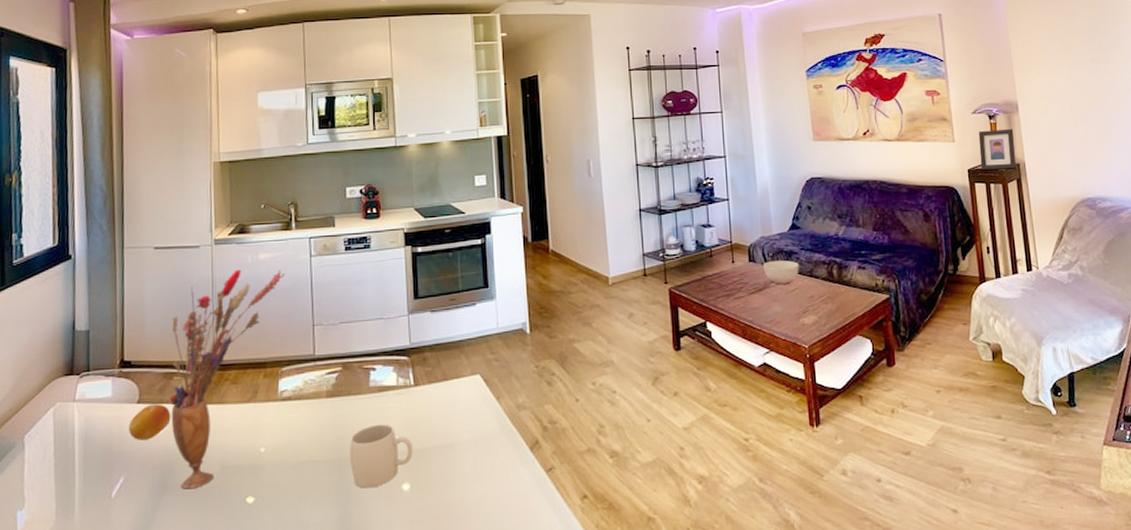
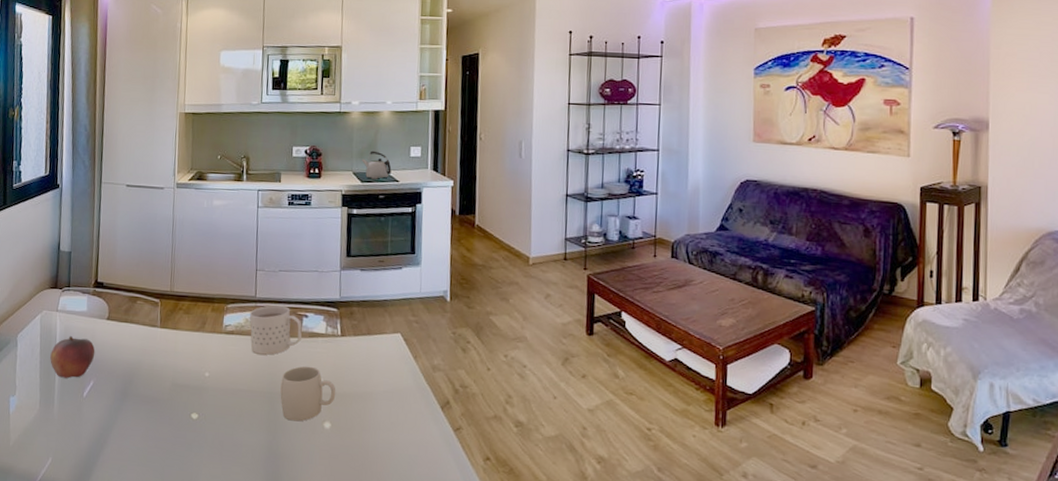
fruit: none [67,428,124,479] -> present [50,336,95,378]
fruit: present [128,404,171,440] -> none [98,322,134,352]
bouquet: present [169,269,285,490] -> none [132,212,235,400]
mug: none [308,360,371,419] -> present [249,305,303,355]
kettle: none [423,183,456,213] -> present [362,150,392,179]
bowl: present [763,260,800,286] -> none [685,259,724,285]
picture frame: present [978,128,1016,171] -> none [936,147,980,192]

